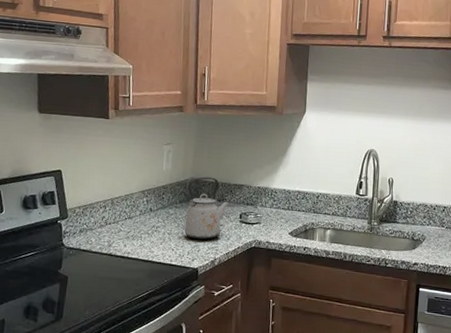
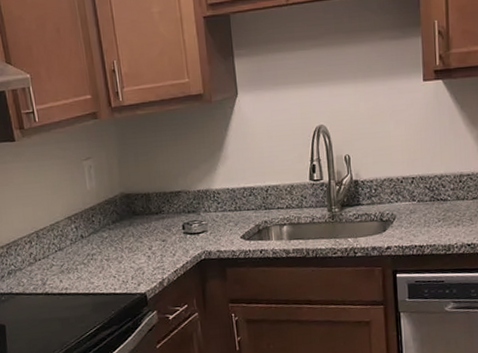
kettle: present [185,176,229,240] -> none [118,188,168,262]

